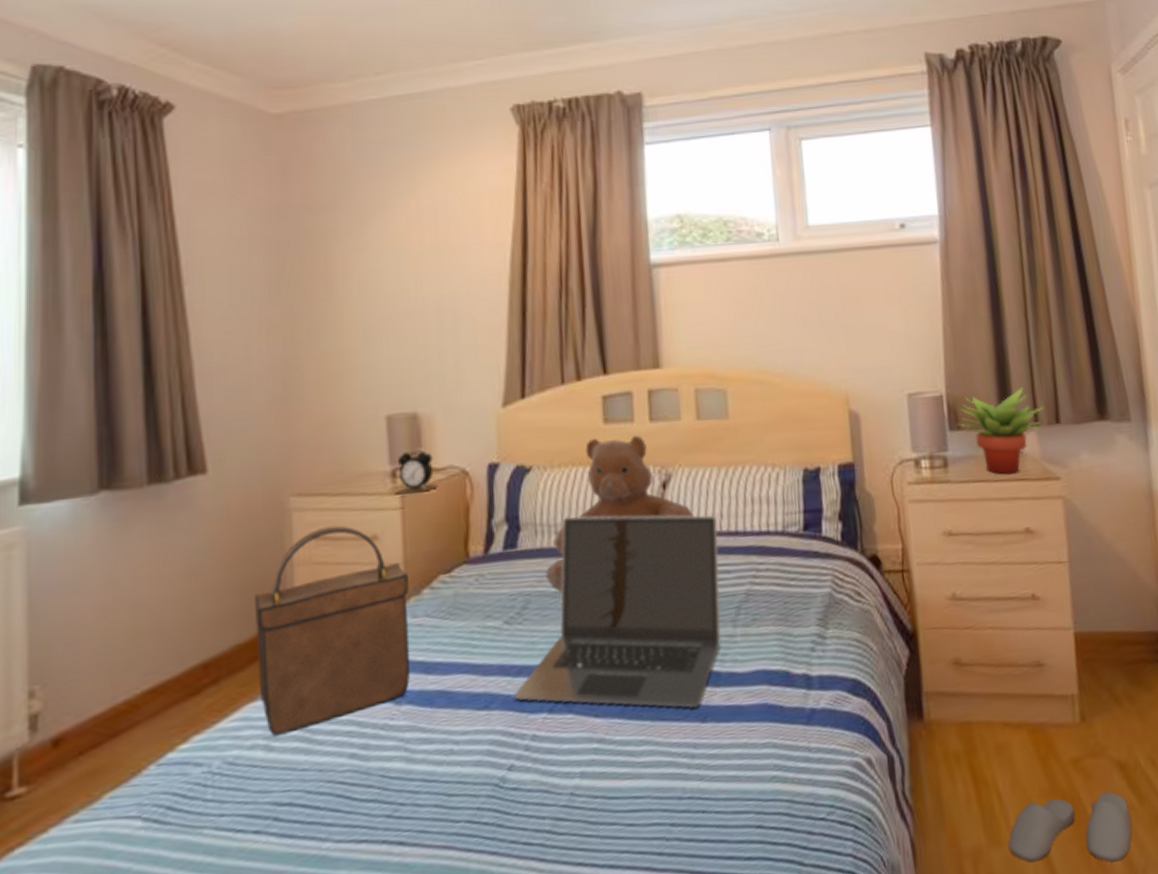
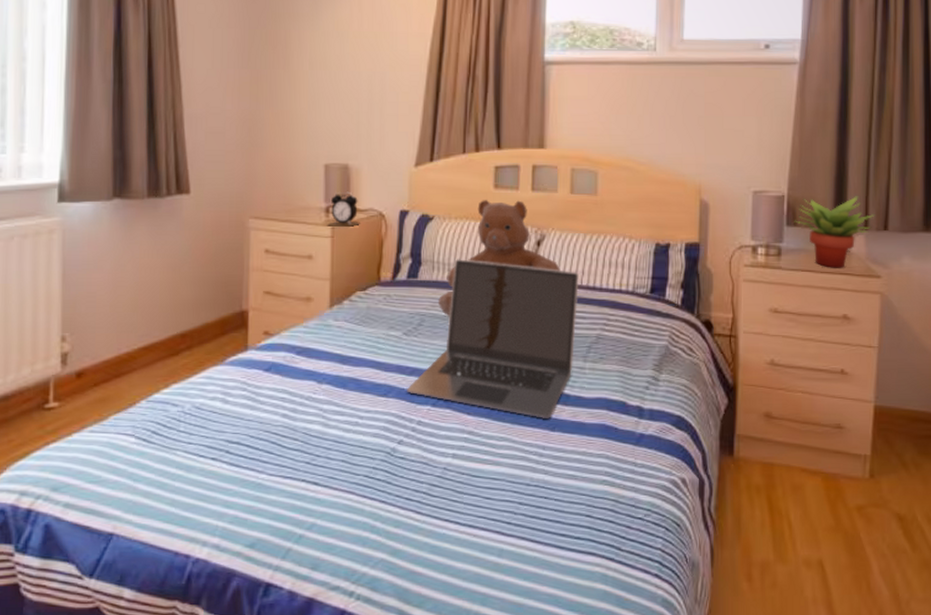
handbag: present [253,525,411,737] -> none [219,244,334,394]
slippers: present [1008,791,1132,863] -> none [792,533,903,592]

